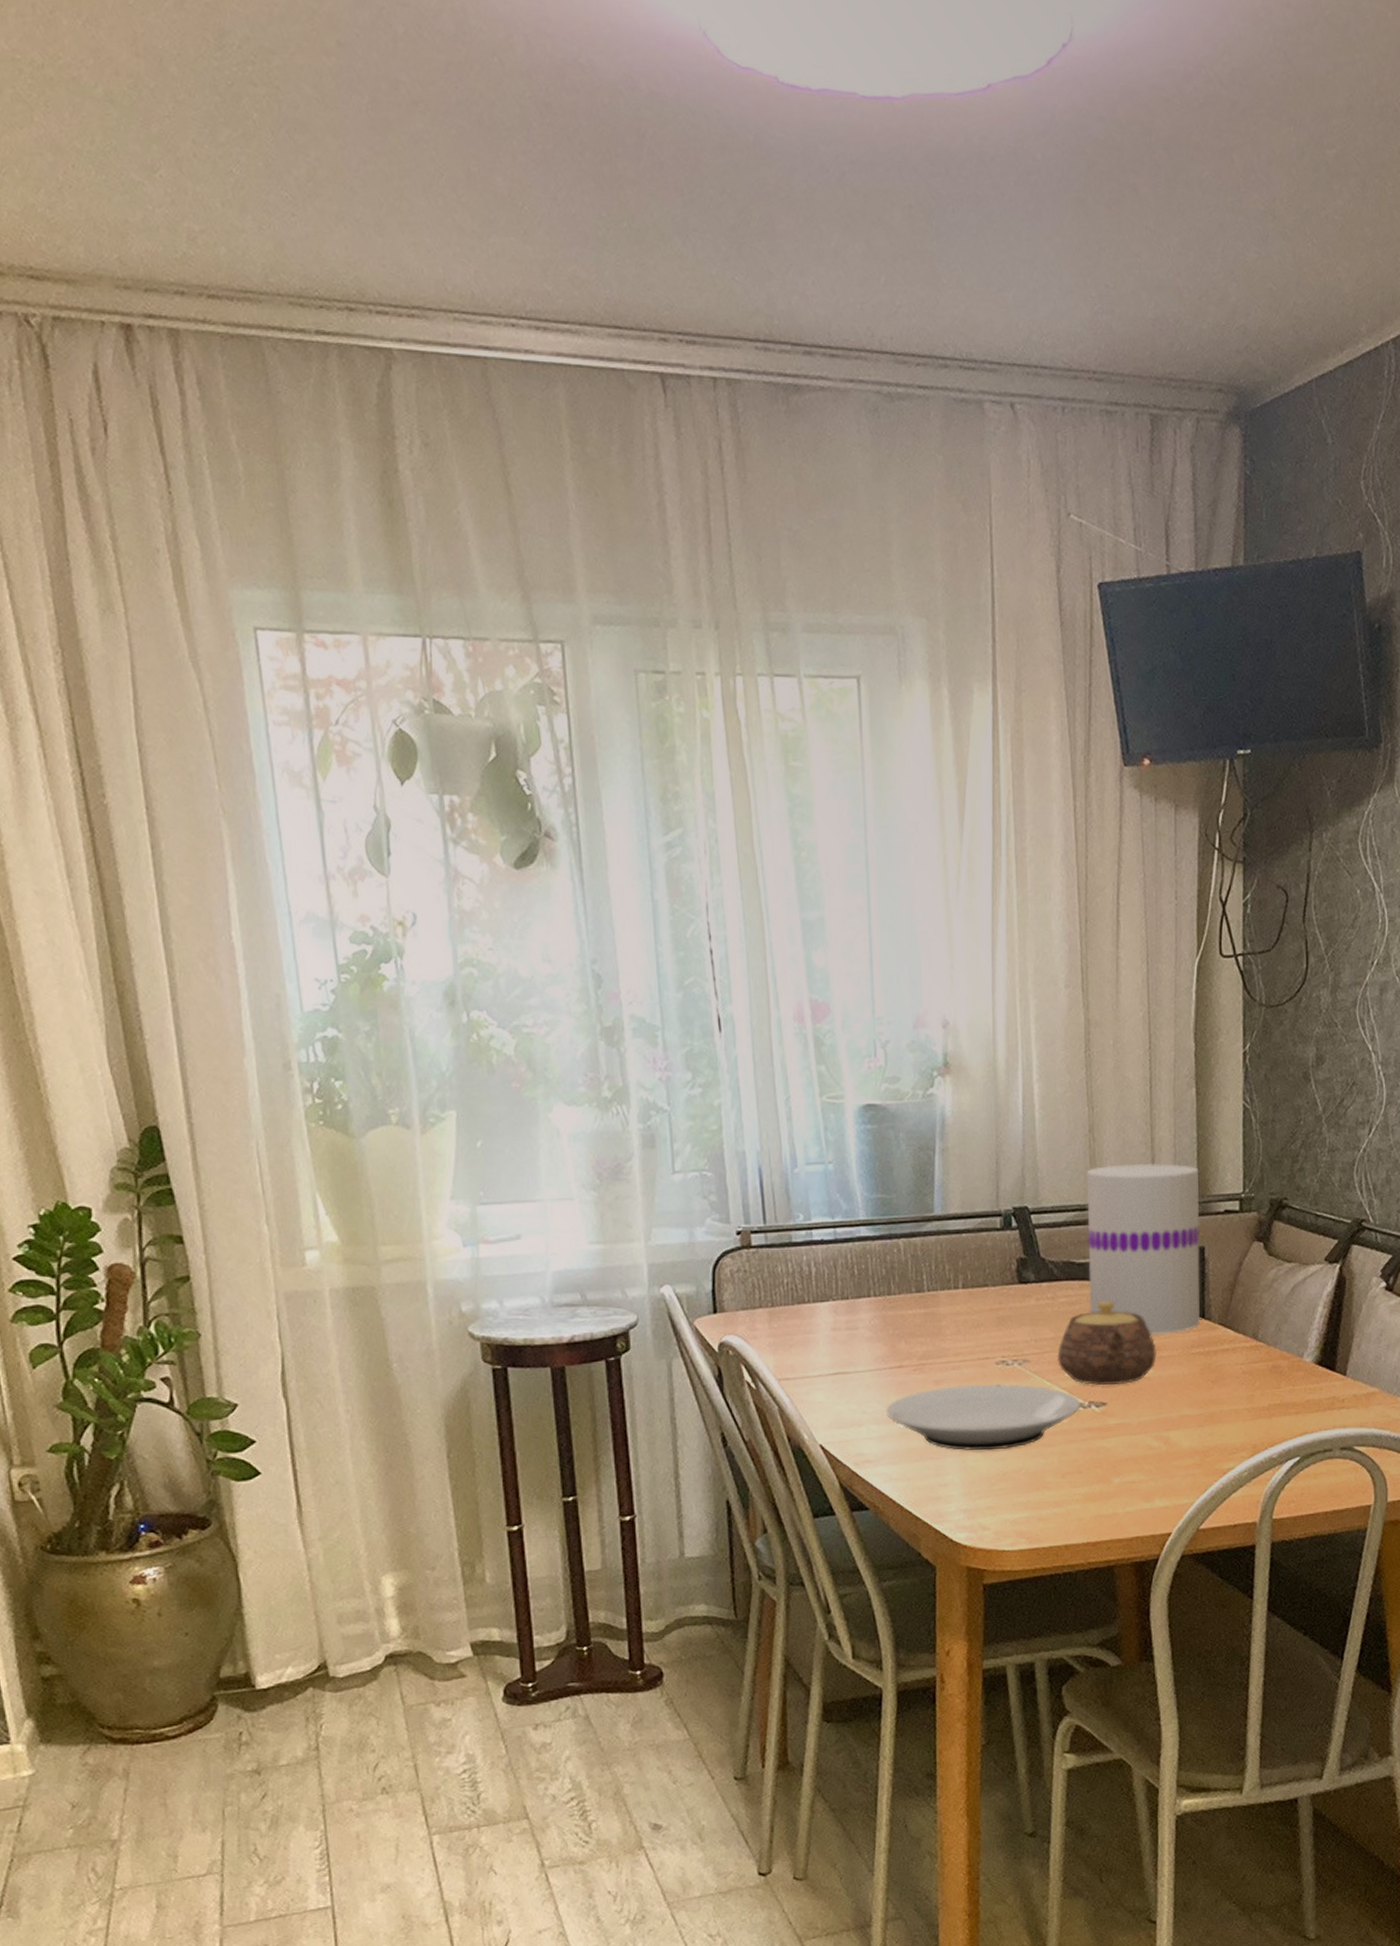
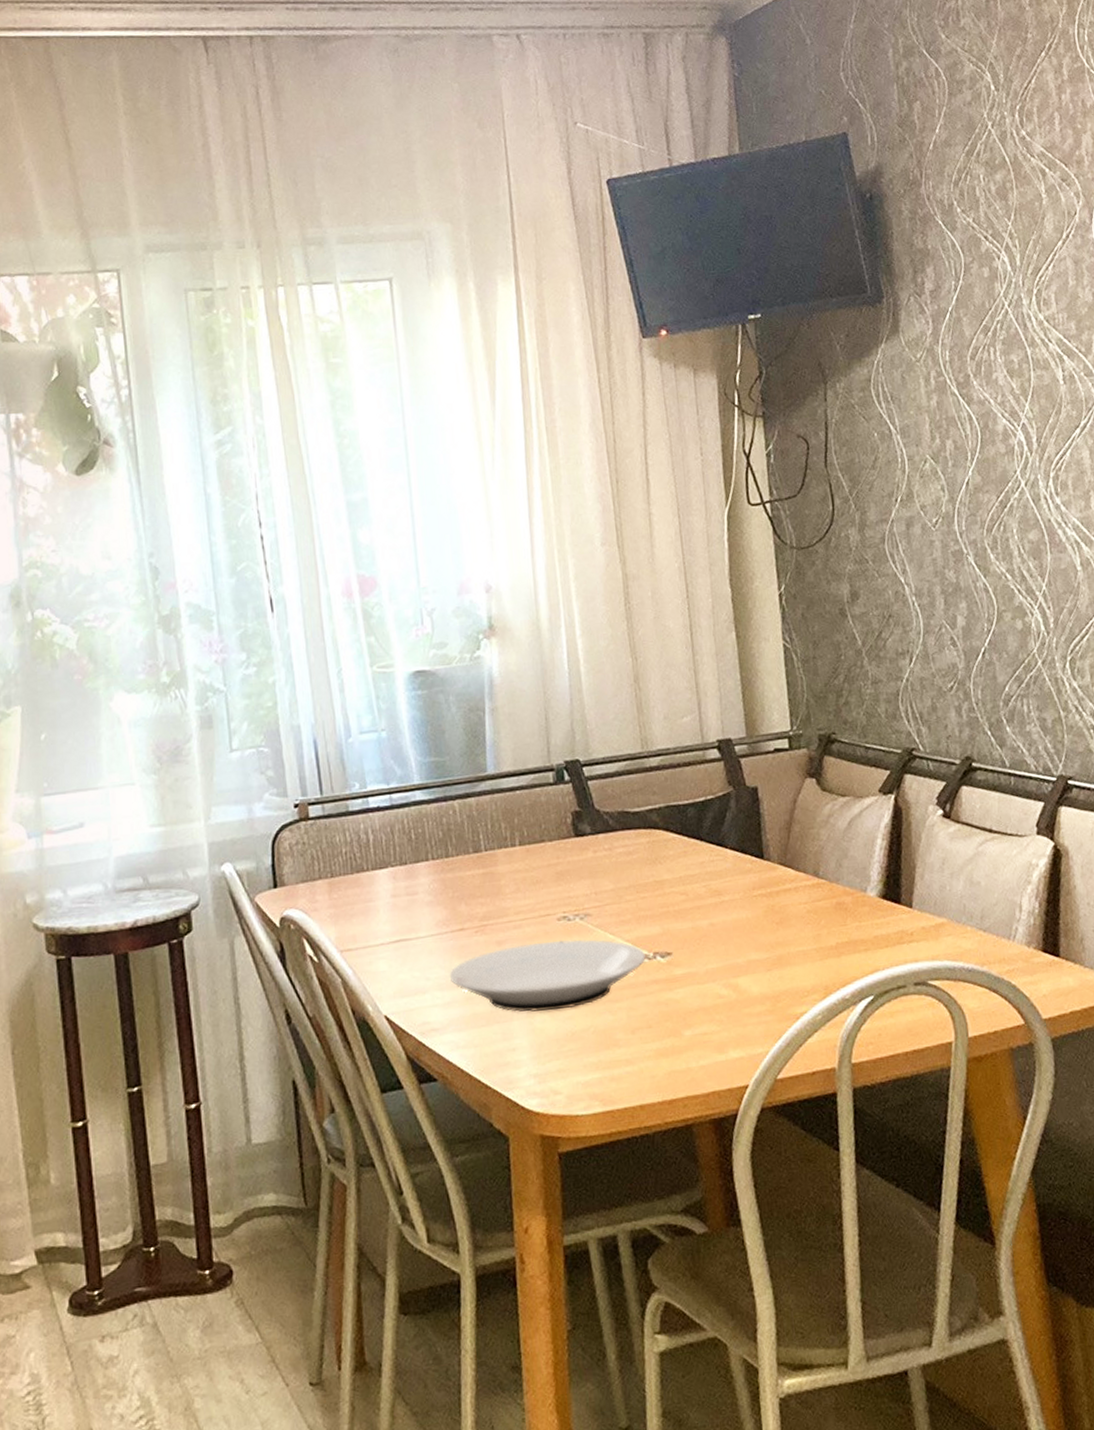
teapot: present [1057,1301,1158,1385] -> none [618,848,720,936]
vase: present [1086,1163,1200,1335] -> none [634,706,759,879]

